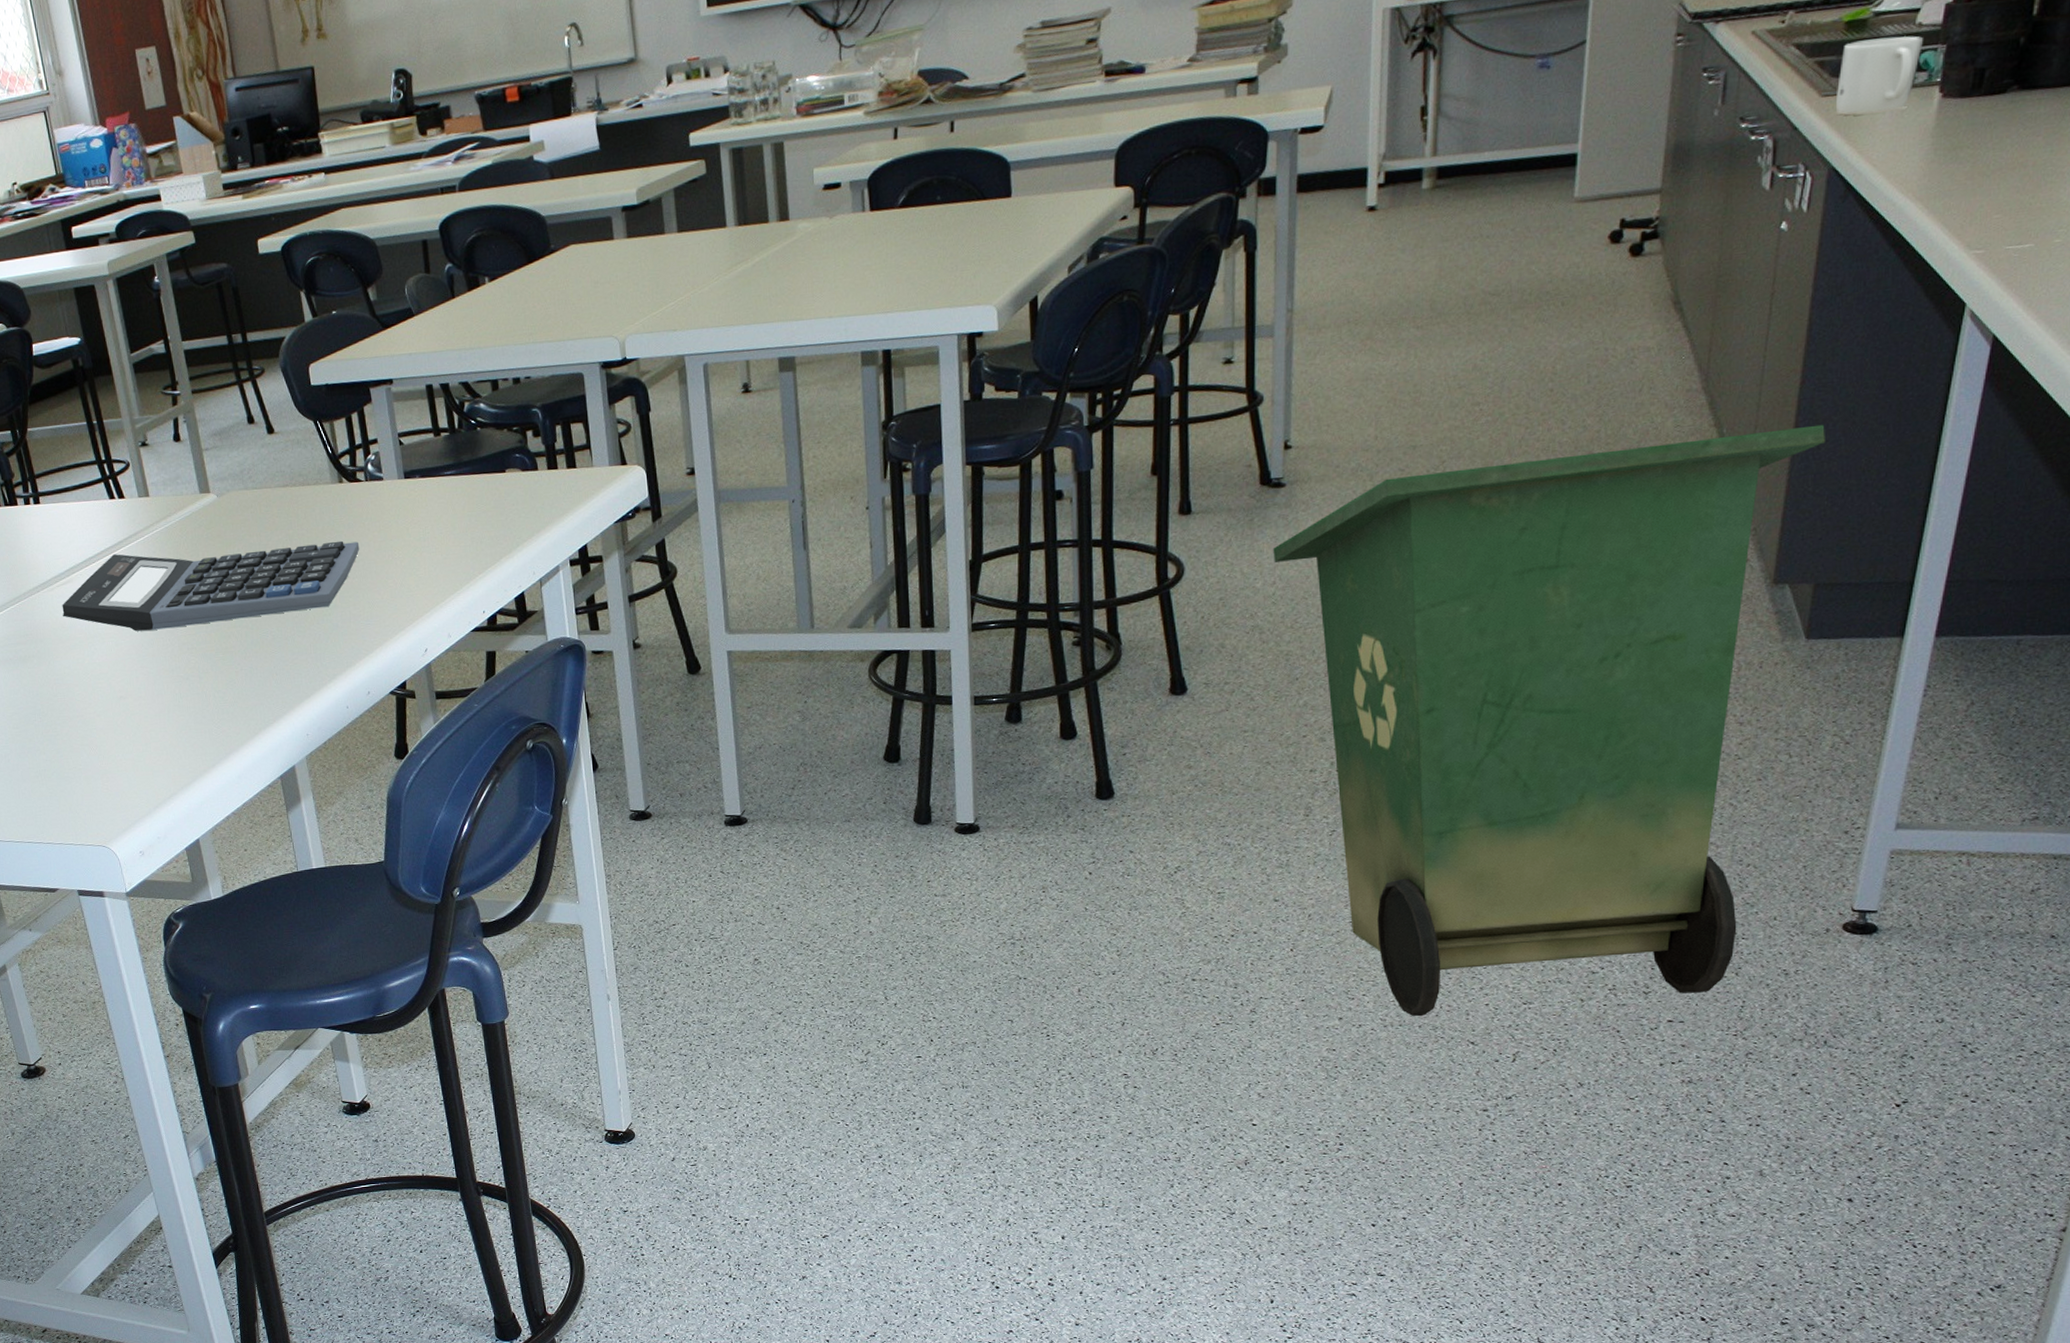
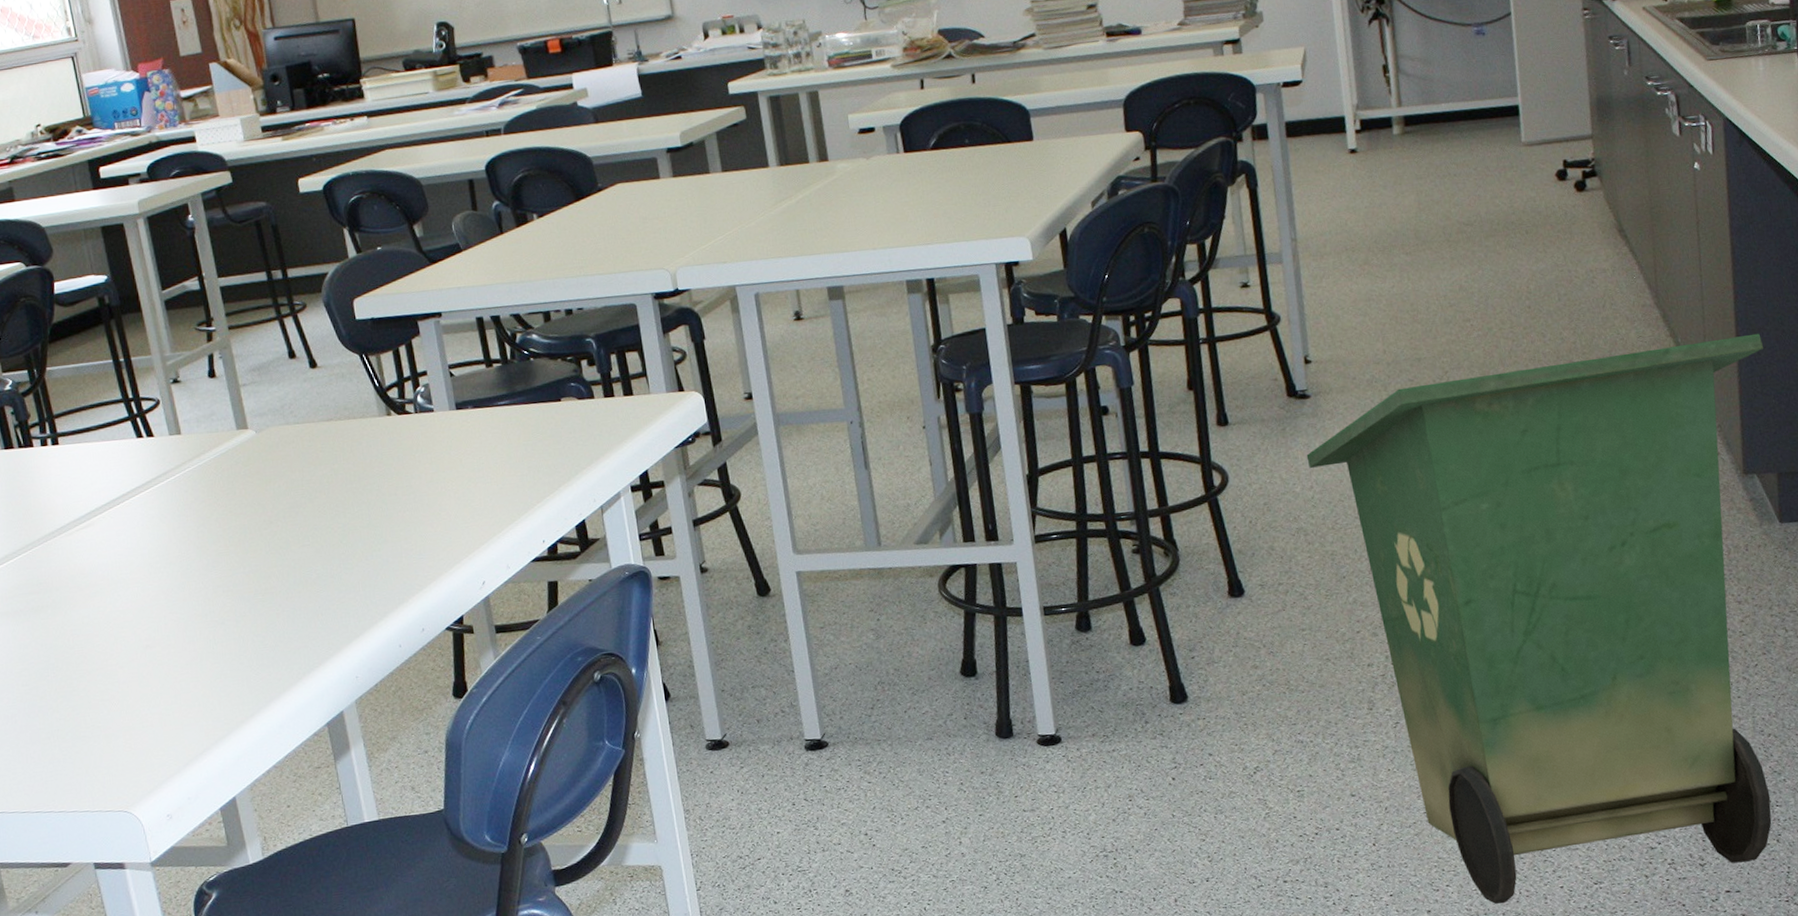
calculator: present [62,540,360,631] -> none [81,473,411,575]
mug: present [1835,36,1924,116] -> none [1716,13,1779,76]

